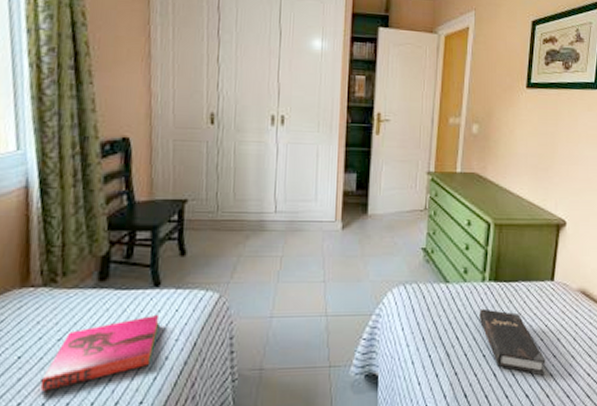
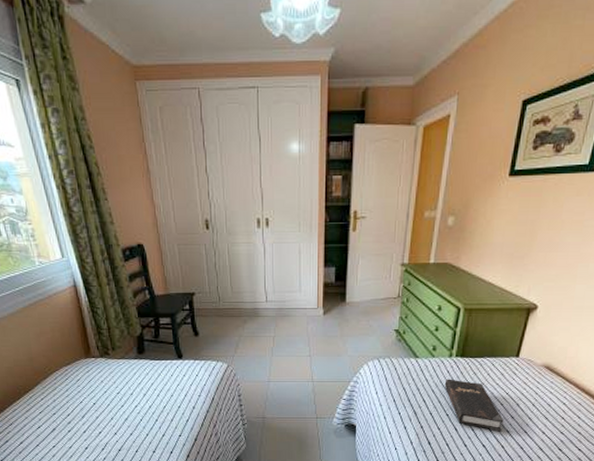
hardback book: present [40,315,160,392] -> none [111,379,186,426]

